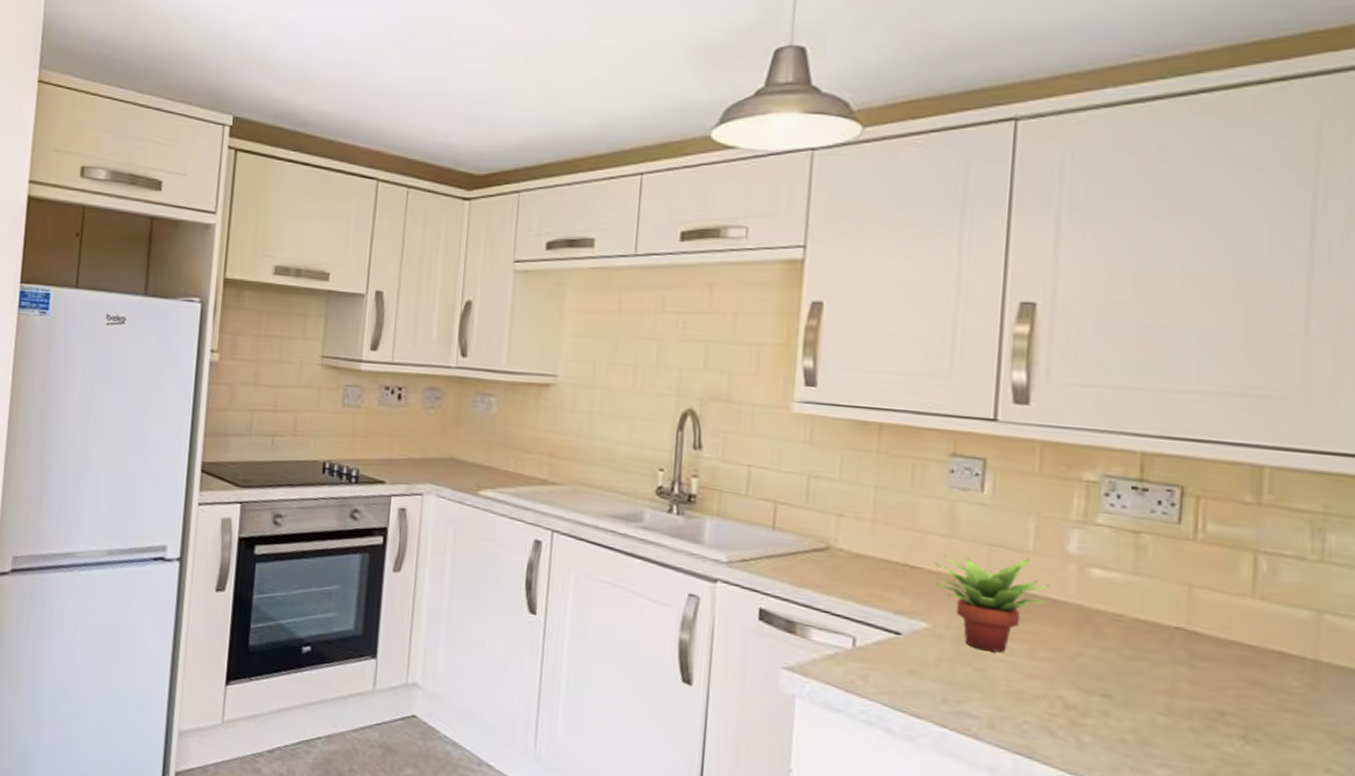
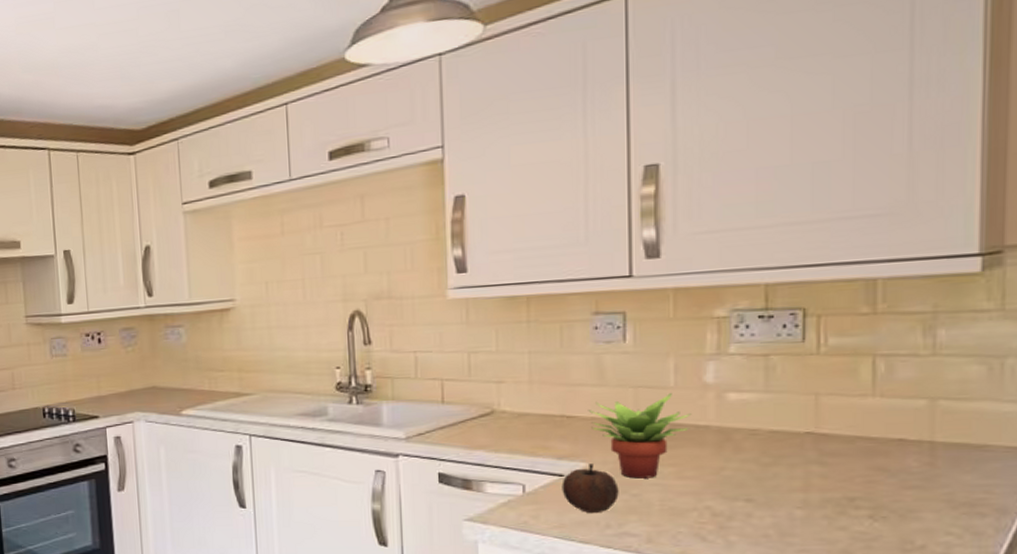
fruit: none [896,624,961,685] -> present [562,463,619,514]

